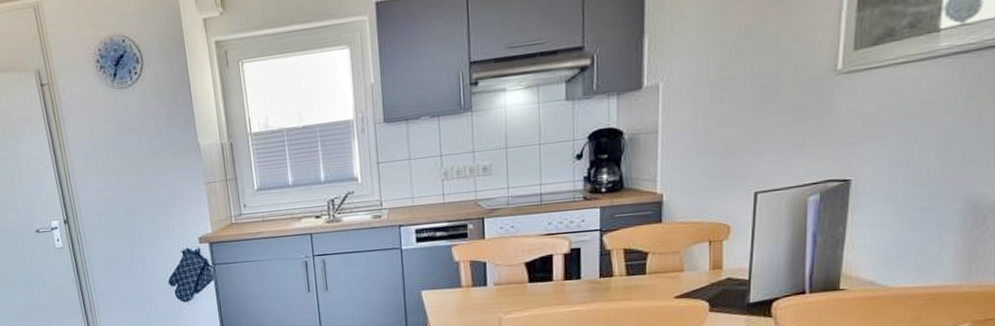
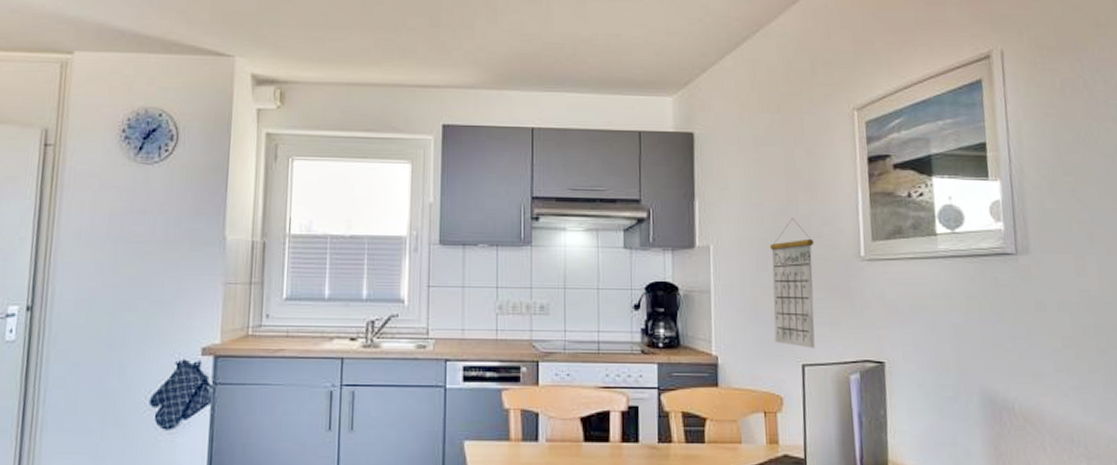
calendar: none [726,39,781,176] -> present [769,218,815,349]

